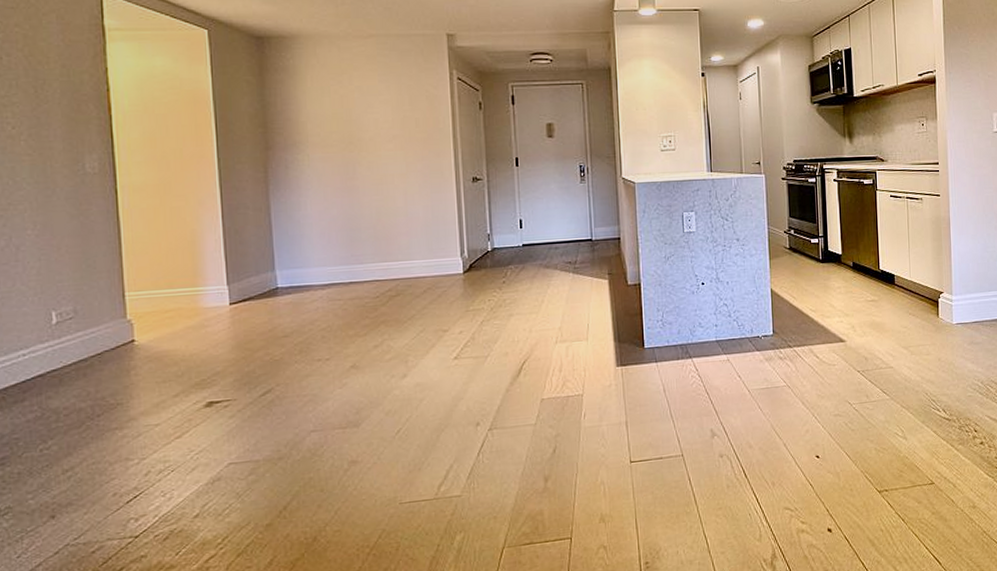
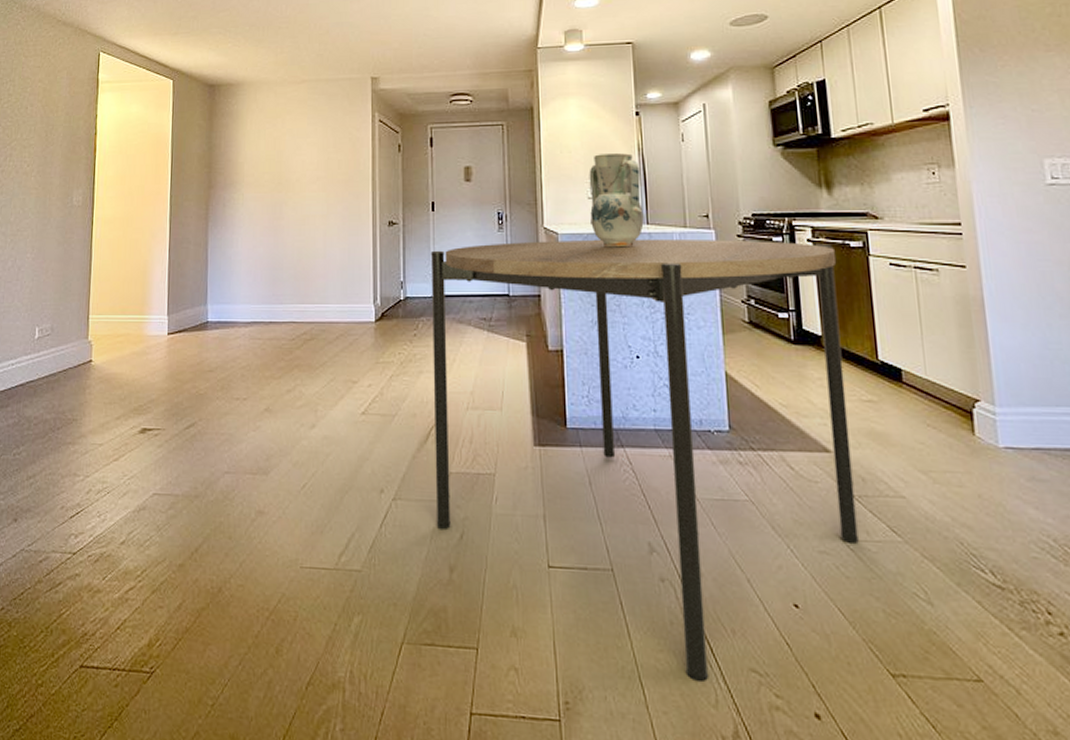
dining table: none [516,182,861,526] -> present [430,238,859,683]
vase: none [661,109,708,193] -> present [589,152,644,248]

